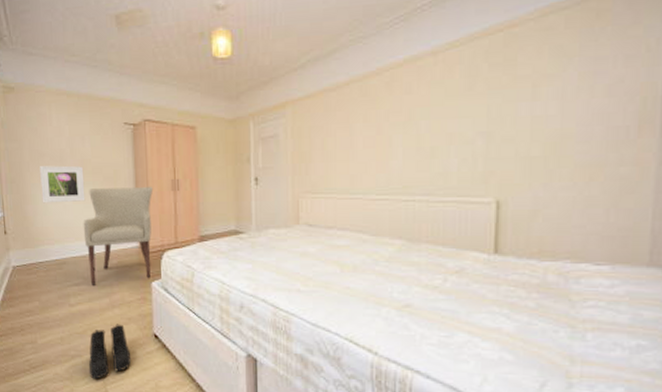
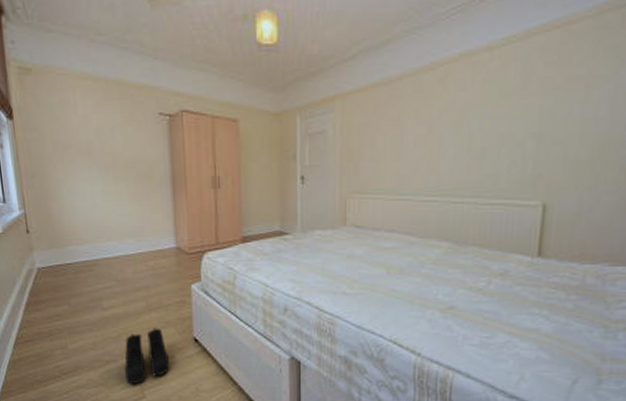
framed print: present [40,165,85,203] -> none [64,159,117,200]
chair: present [83,186,154,285] -> none [115,183,192,288]

